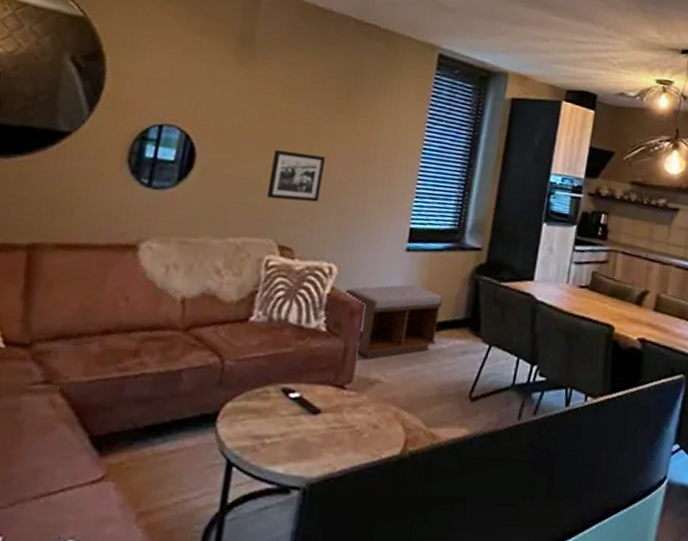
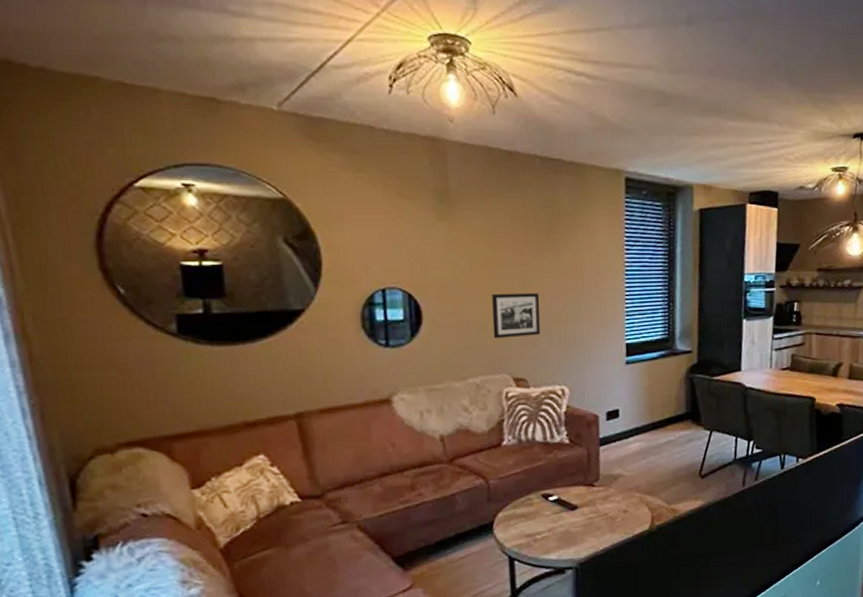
bench: present [344,284,444,359] -> none [579,392,666,459]

